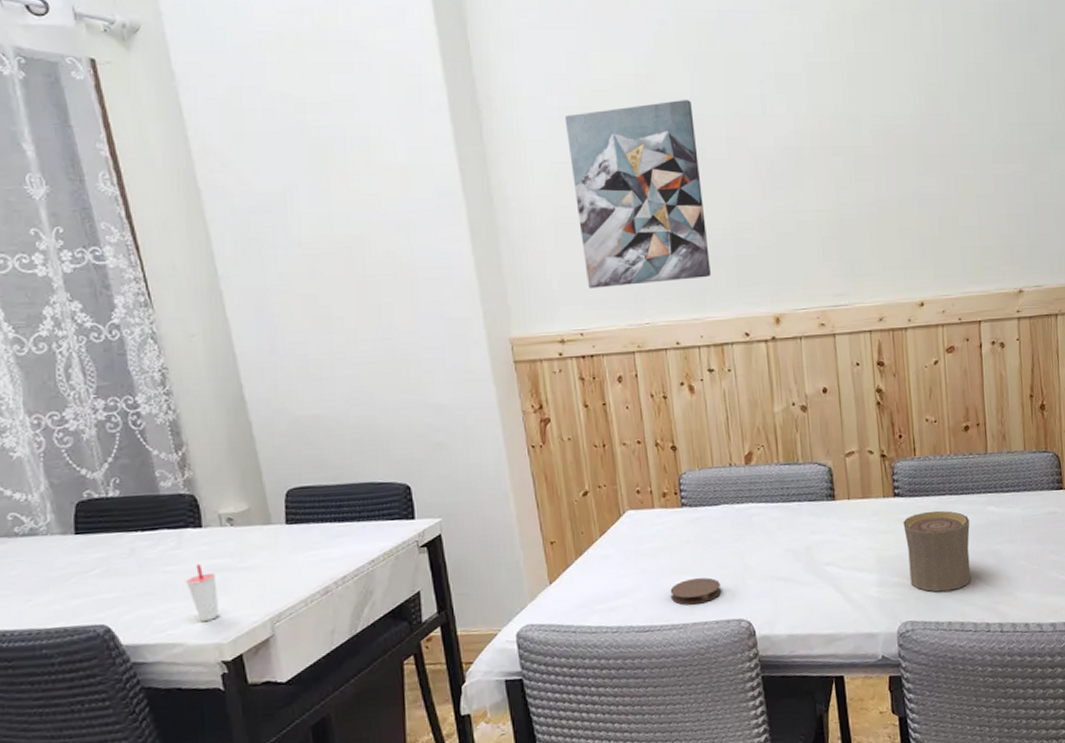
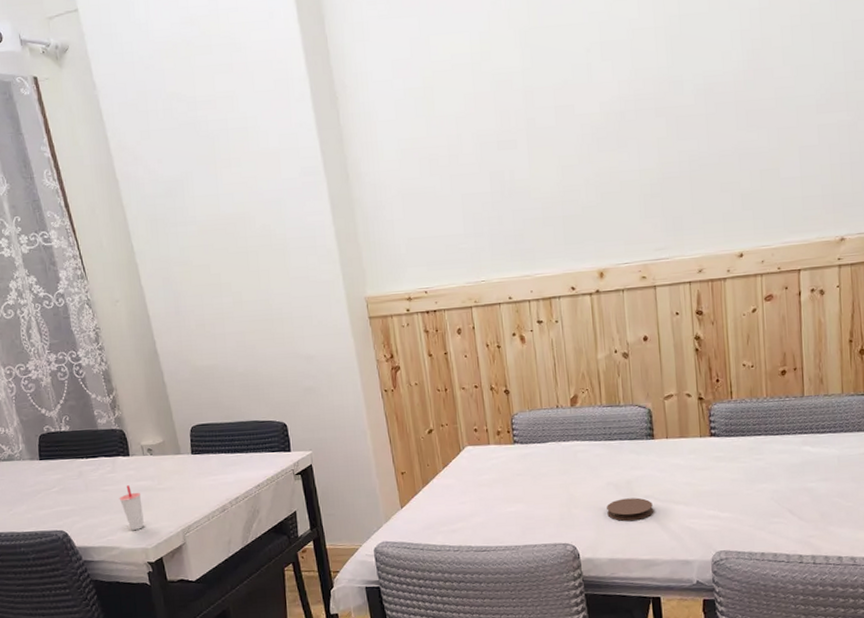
wall art: present [564,100,711,288] -> none [409,73,540,251]
coaster: present [670,577,722,605] -> none [504,506,550,530]
coaster: none [785,565,835,592] -> present [607,497,653,521]
cup: present [903,510,971,592] -> none [719,449,785,525]

